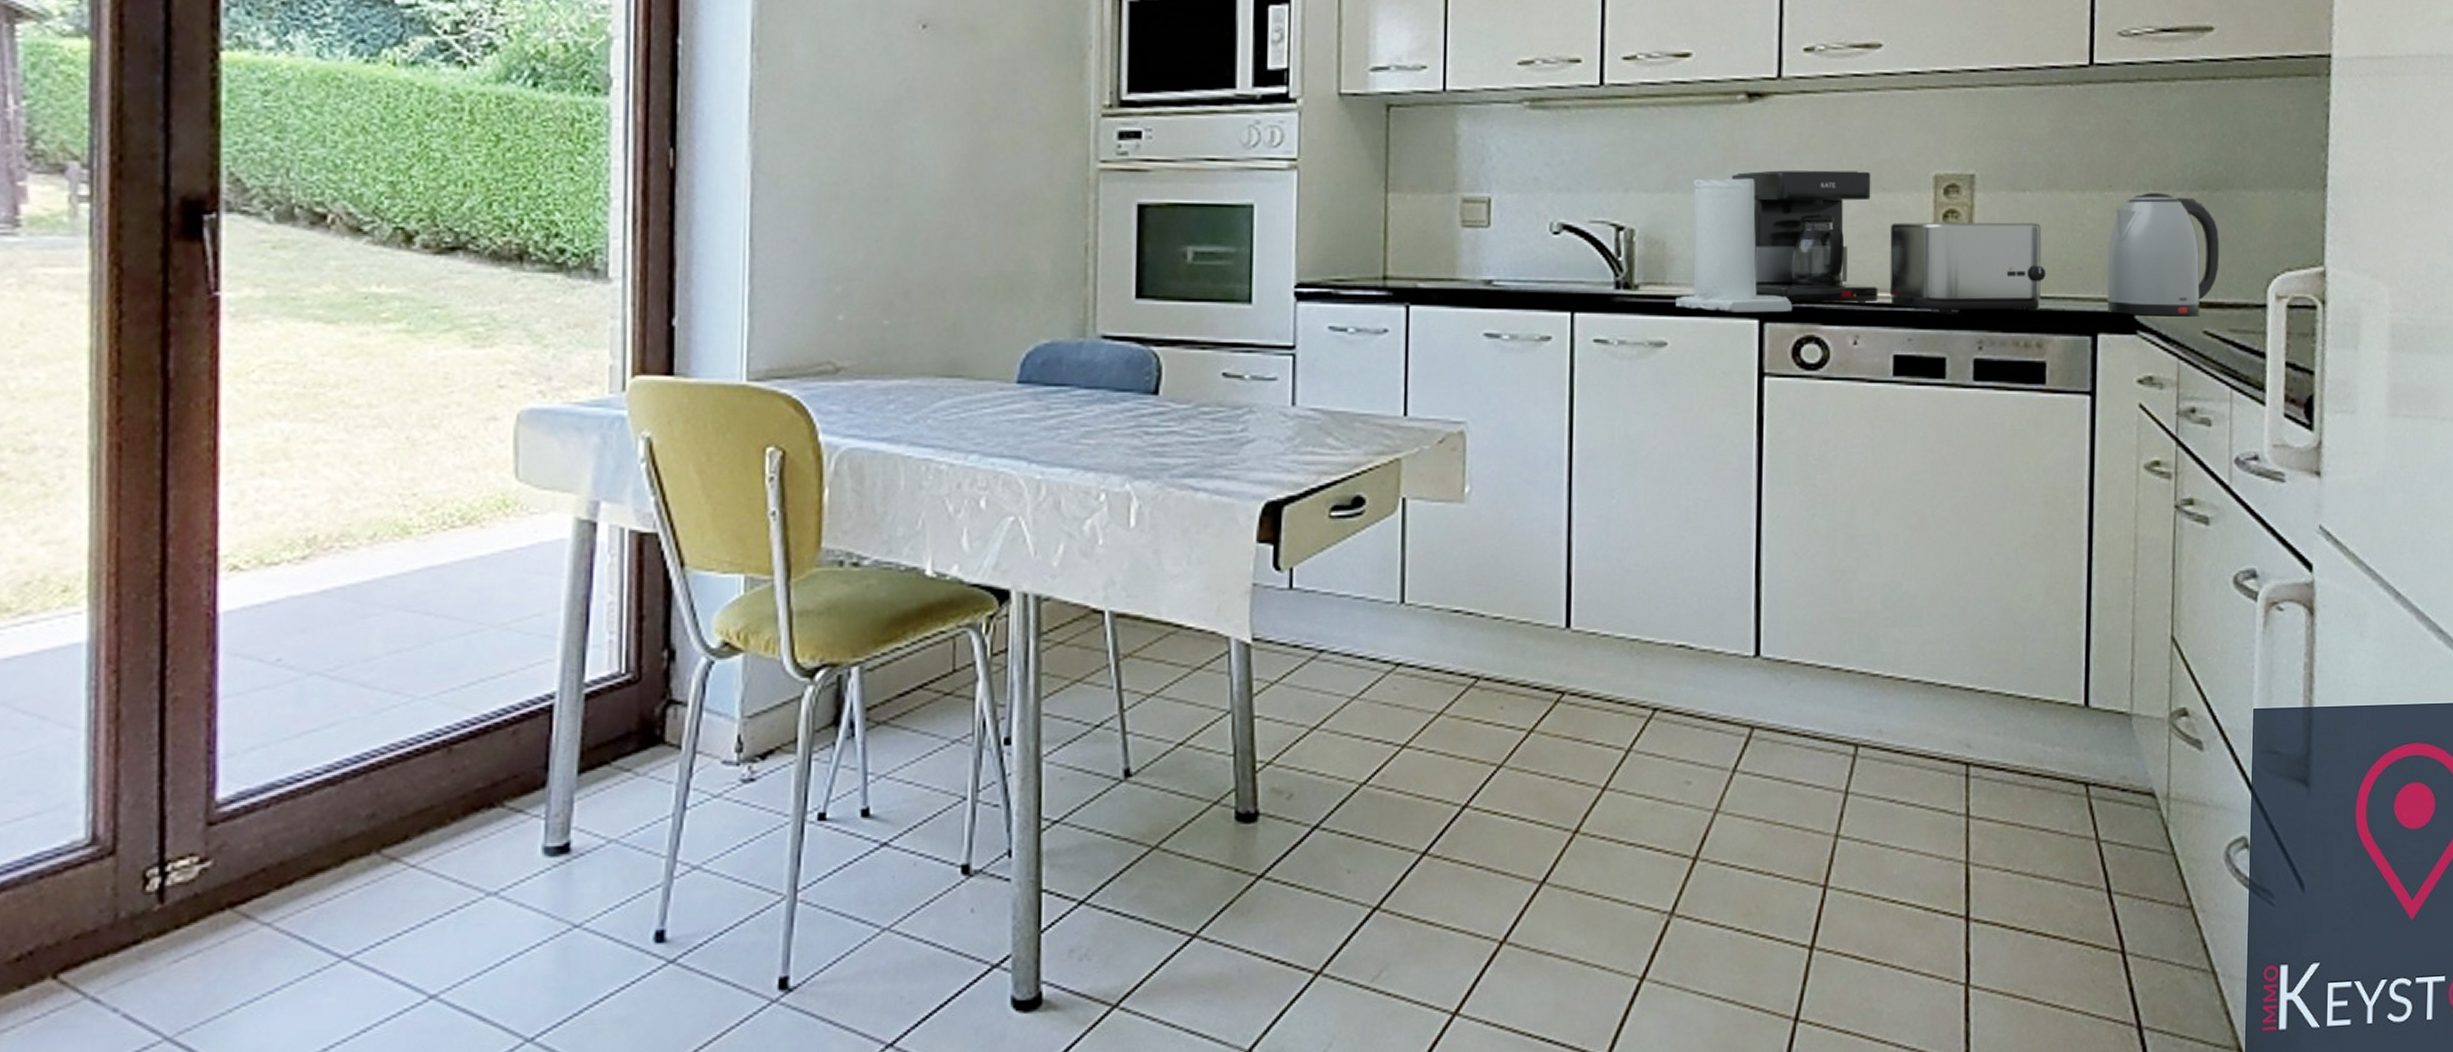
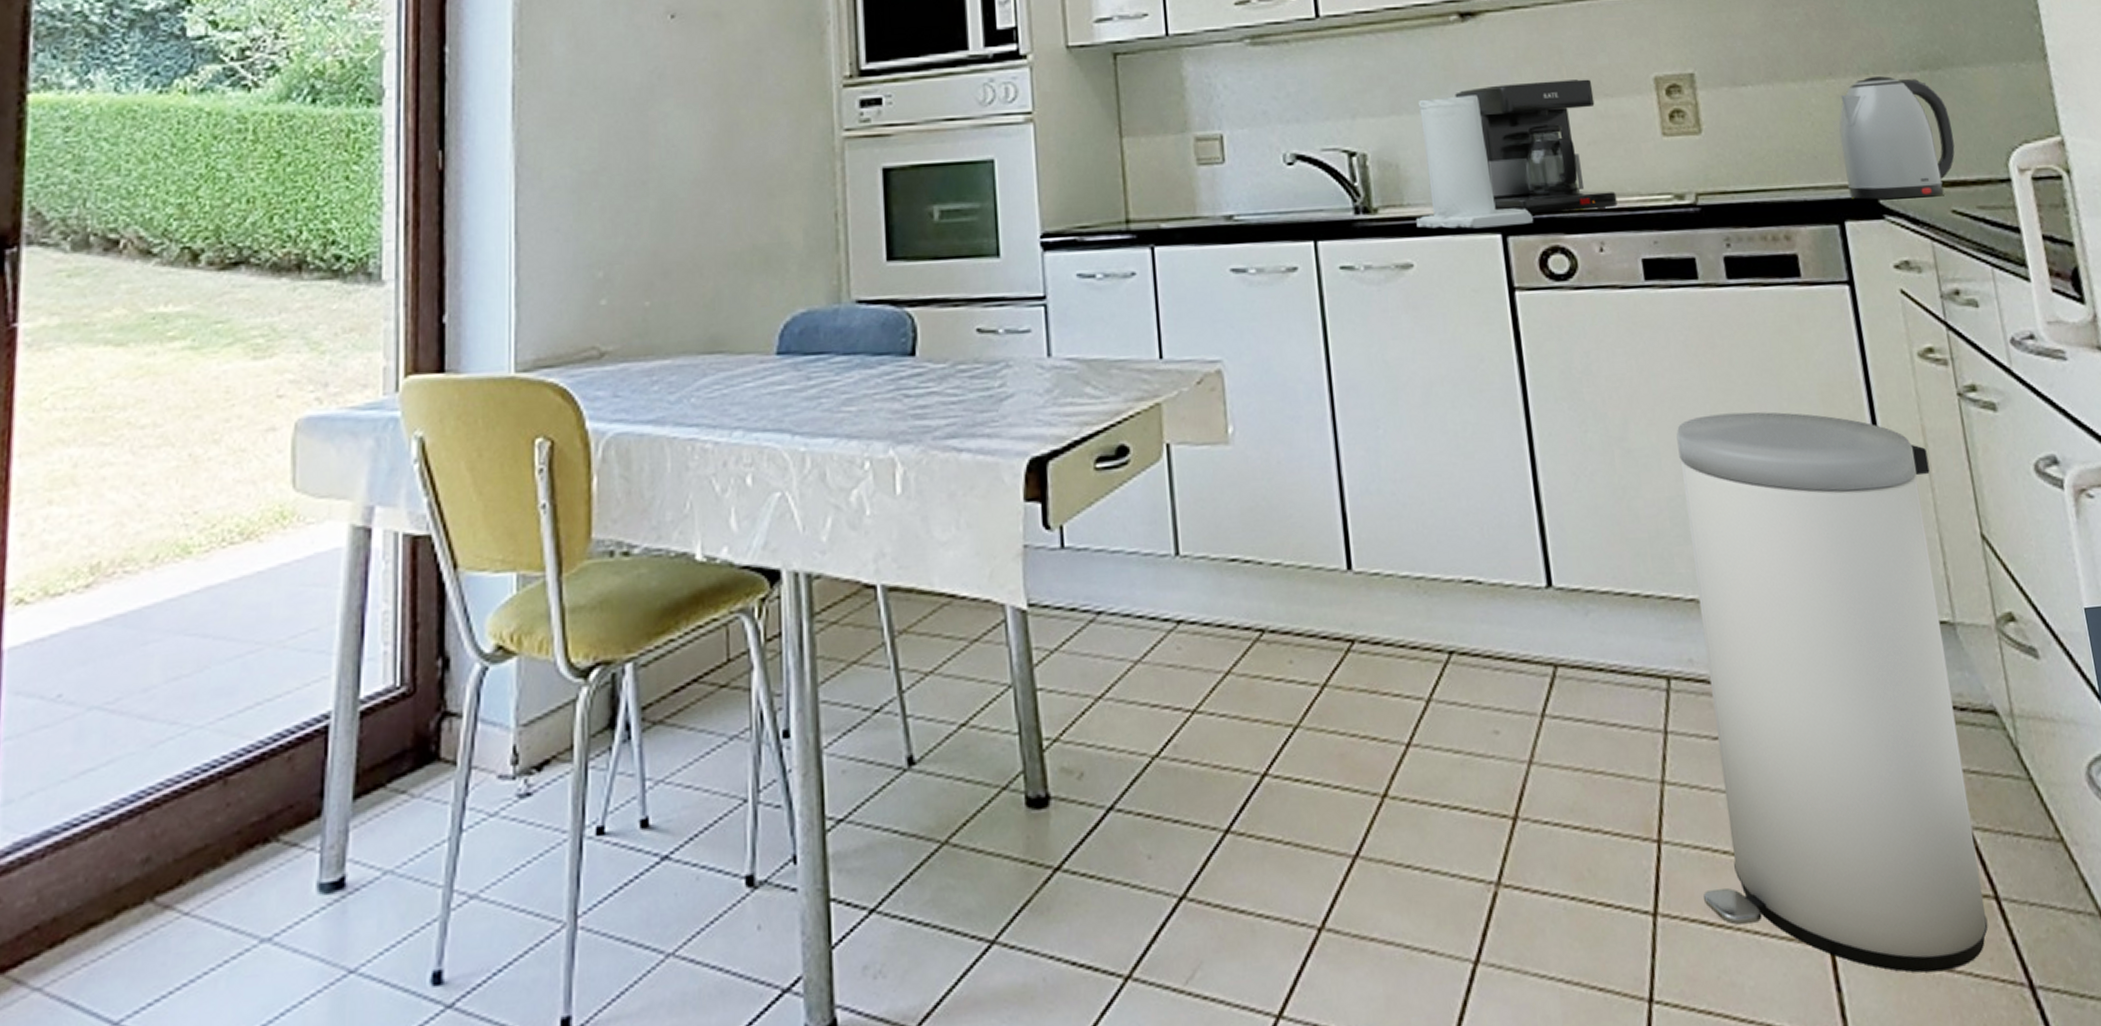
pedal bin: none [1858,508,2135,1011] -> present [1676,412,1988,973]
toaster: present [1889,222,2046,311] -> none [1618,116,1782,211]

